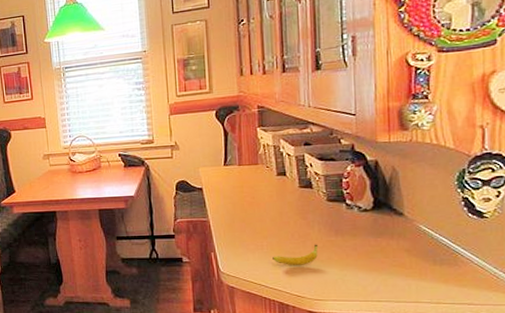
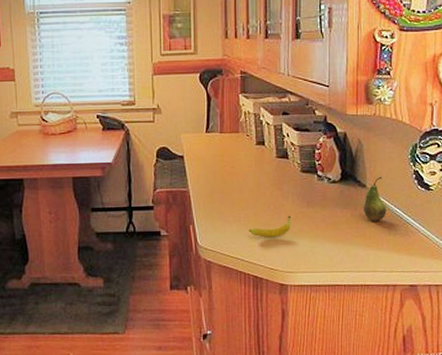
fruit: none [401,205,430,250] -> present [363,177,386,221]

